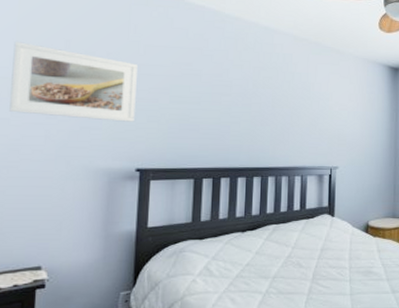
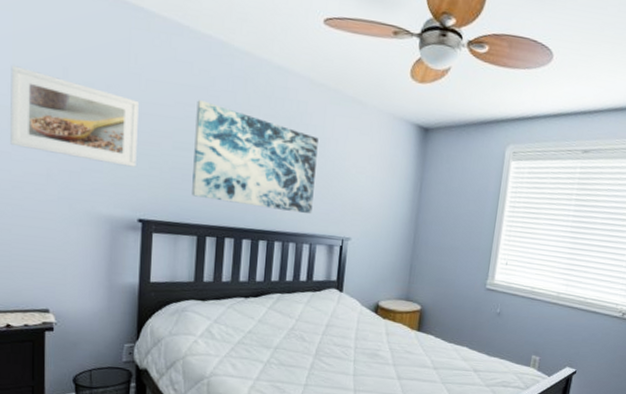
wall art: none [188,59,304,150] -> present [192,100,319,215]

